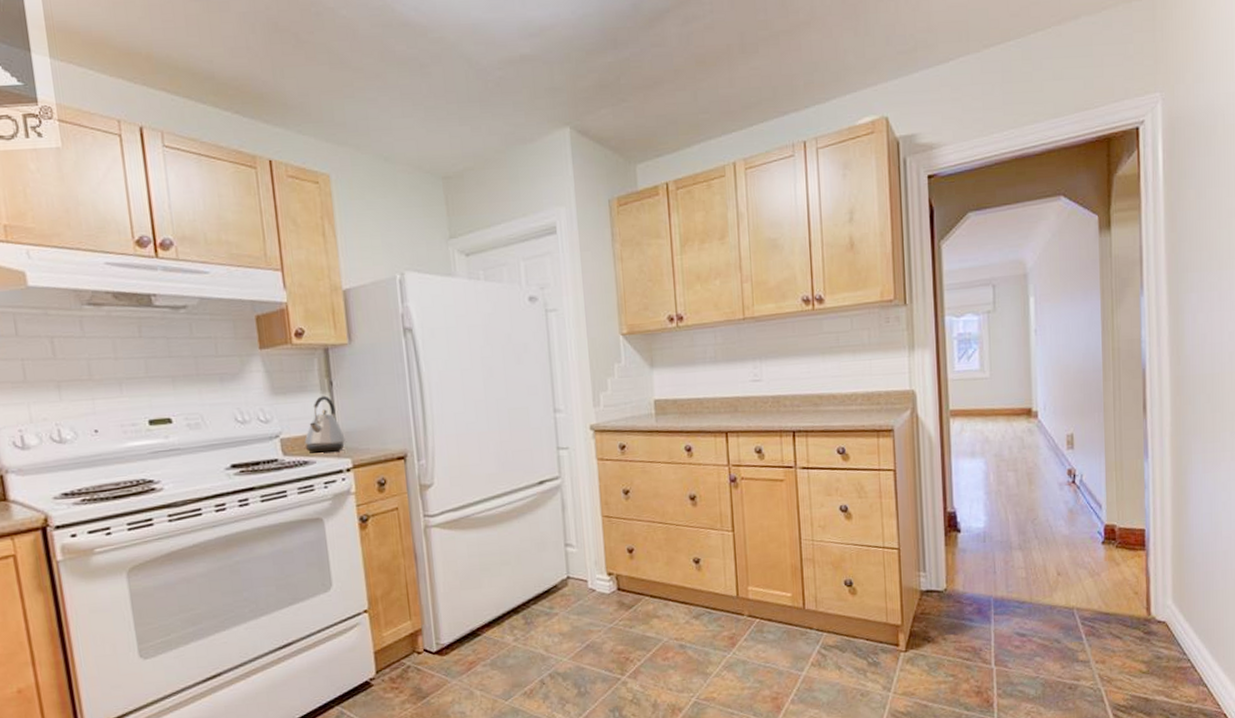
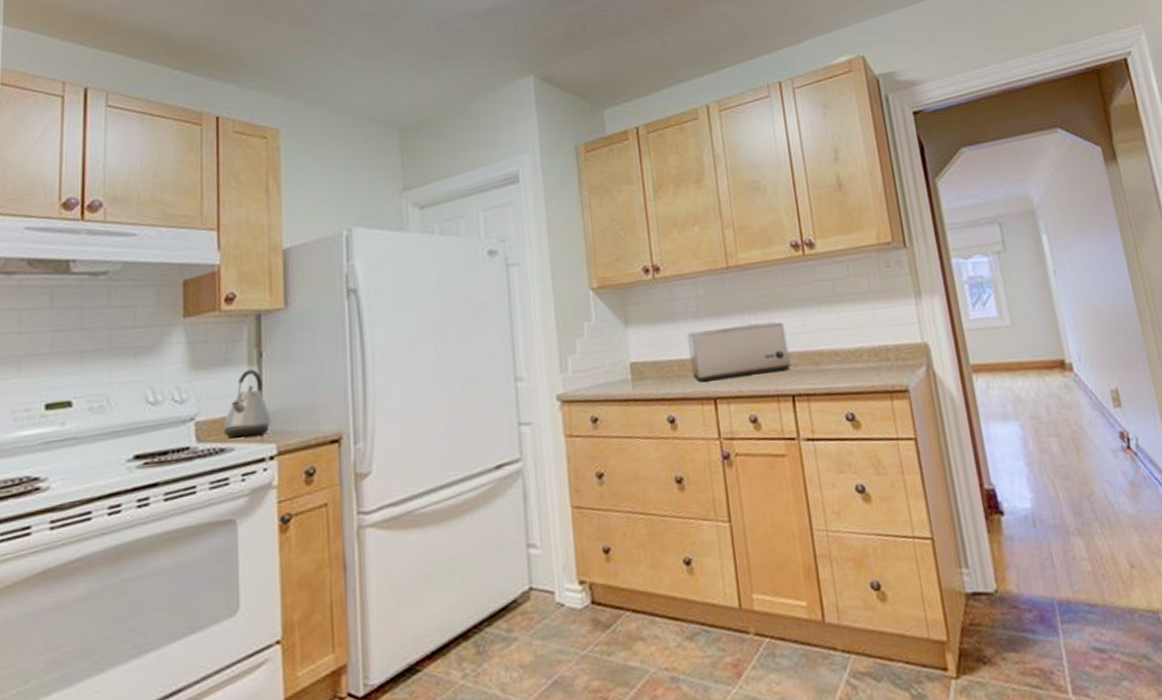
toaster: none [704,368,793,418] -> present [686,322,790,382]

